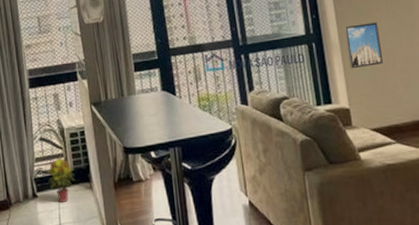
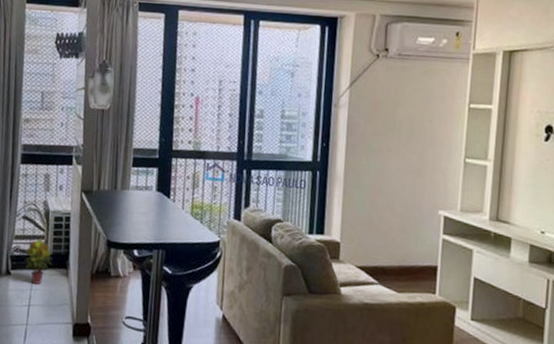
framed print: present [345,22,383,69] -> none [349,160,386,205]

